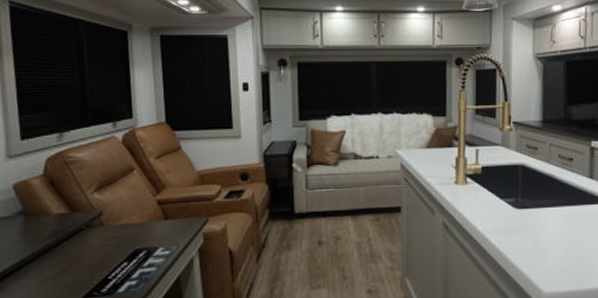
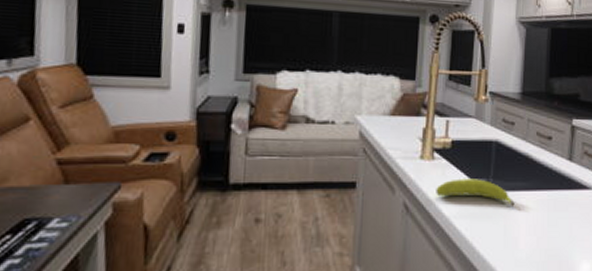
fruit: none [470,199,542,221] -> present [436,178,515,206]

